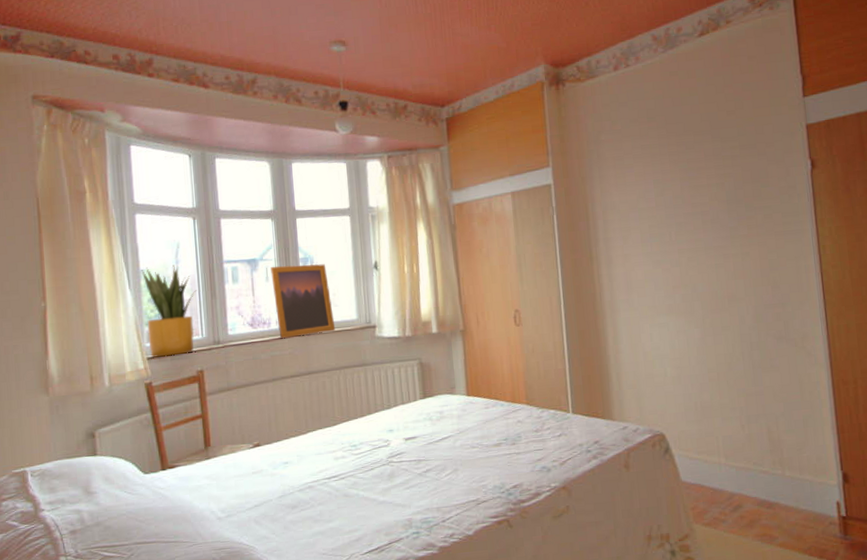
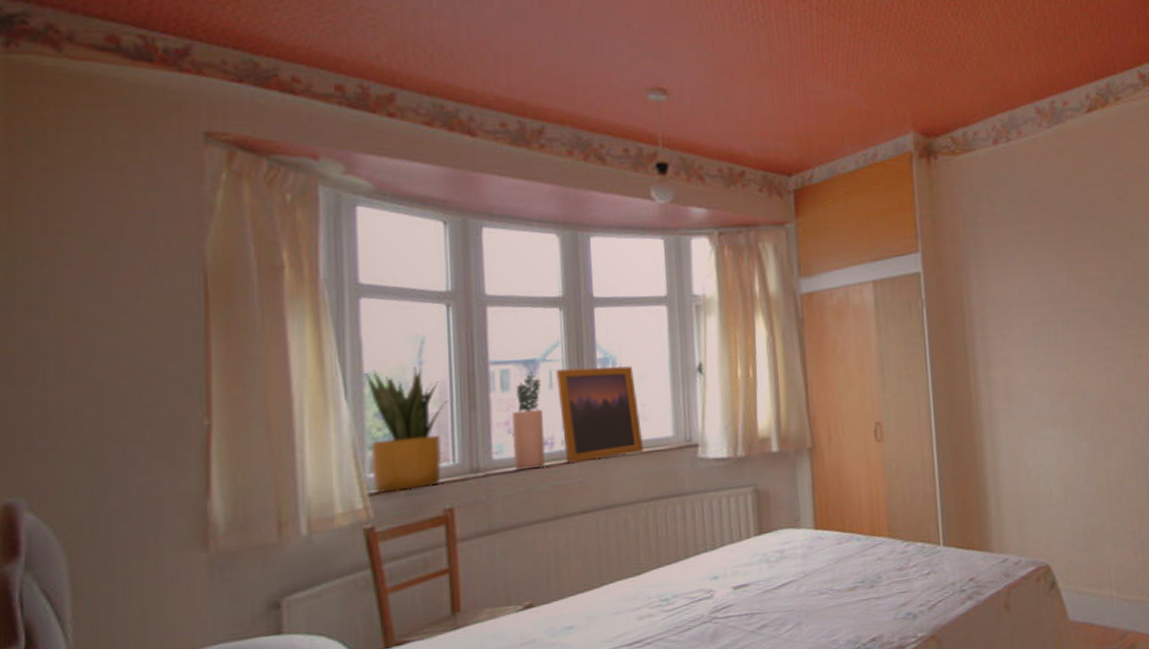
vase: none [240,268,265,344] -> present [511,371,545,471]

